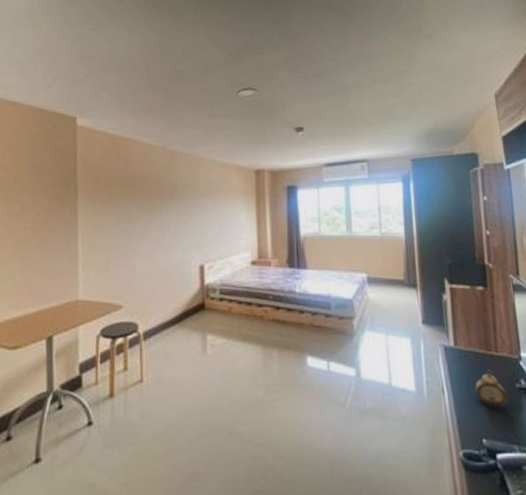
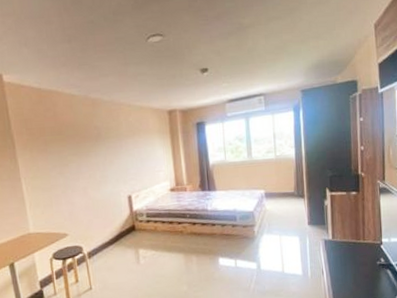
alarm clock: present [475,369,508,407] -> none [347,253,370,280]

